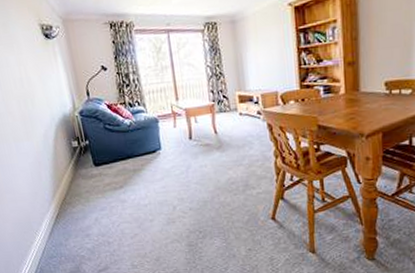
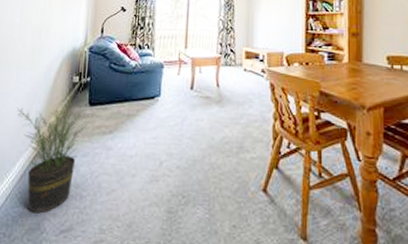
potted plant: none [26,155,99,260] -> present [17,91,88,214]

